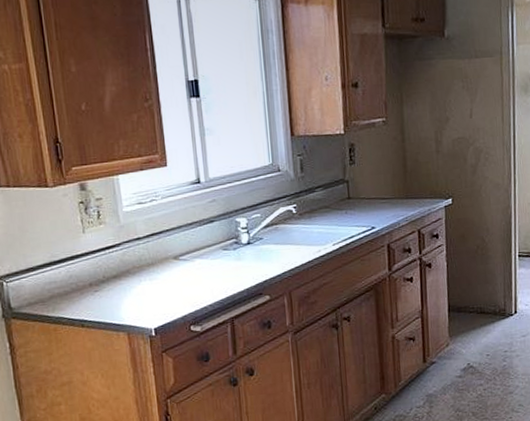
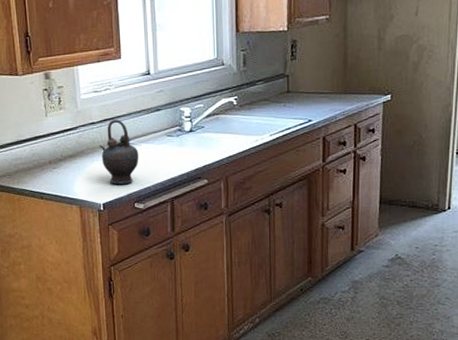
teapot: none [147,233,193,306] -> present [100,119,139,184]

